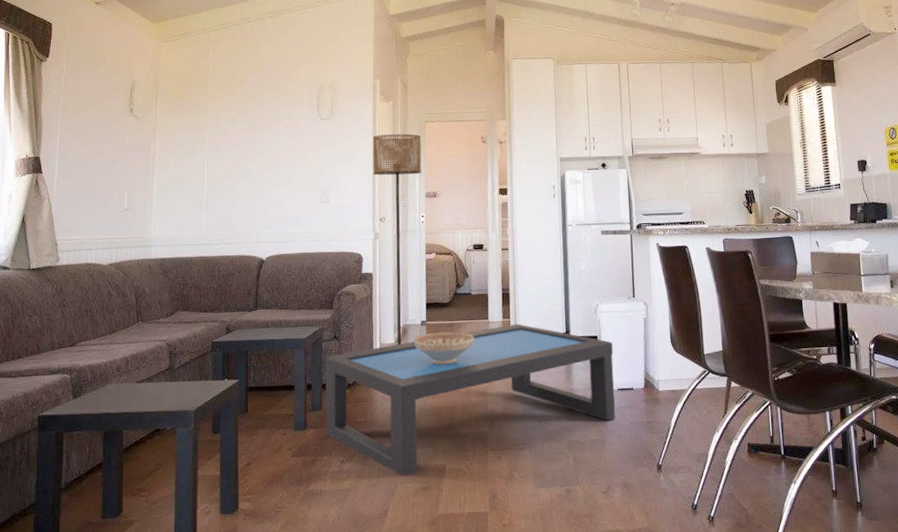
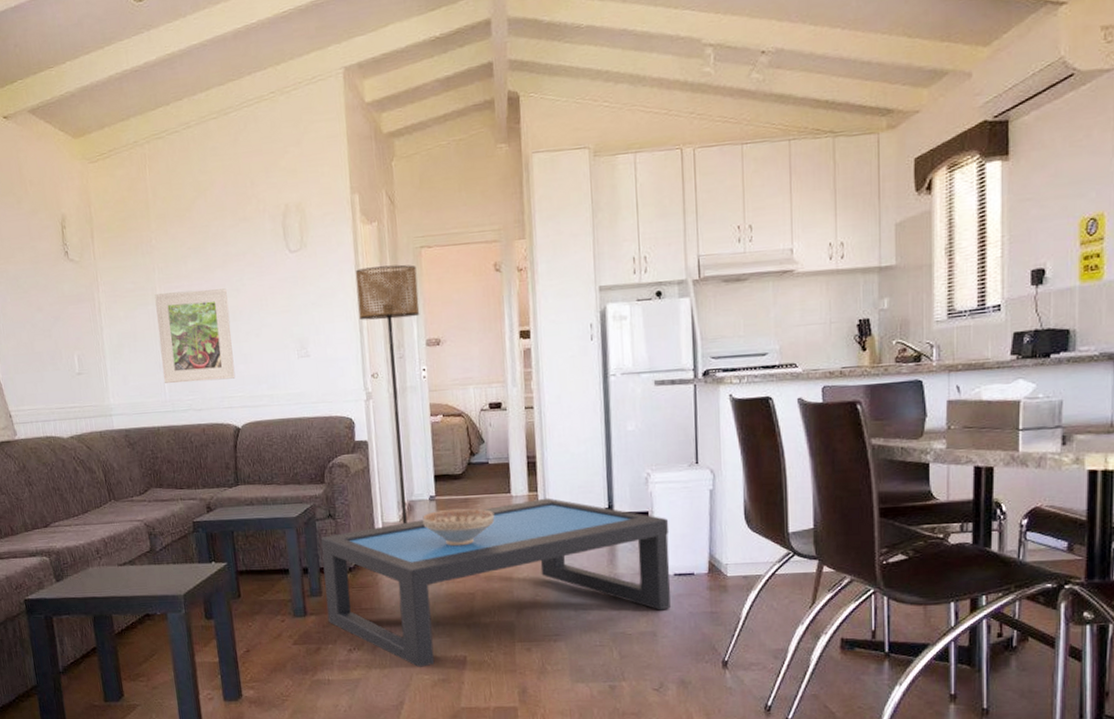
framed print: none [202,145,266,221] -> present [154,288,236,383]

